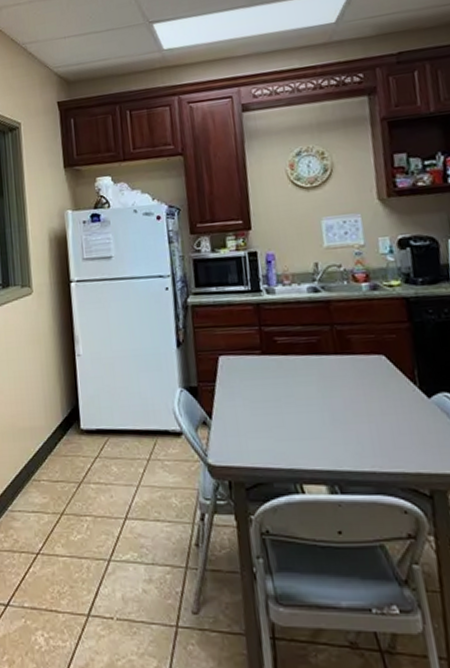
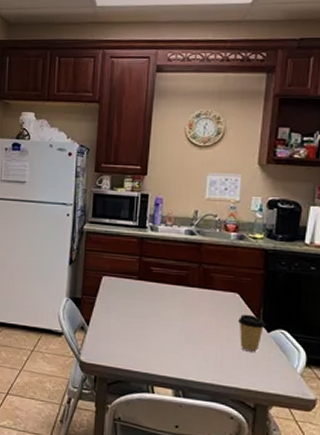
coffee cup: none [389,378,426,427] -> present [237,314,267,353]

